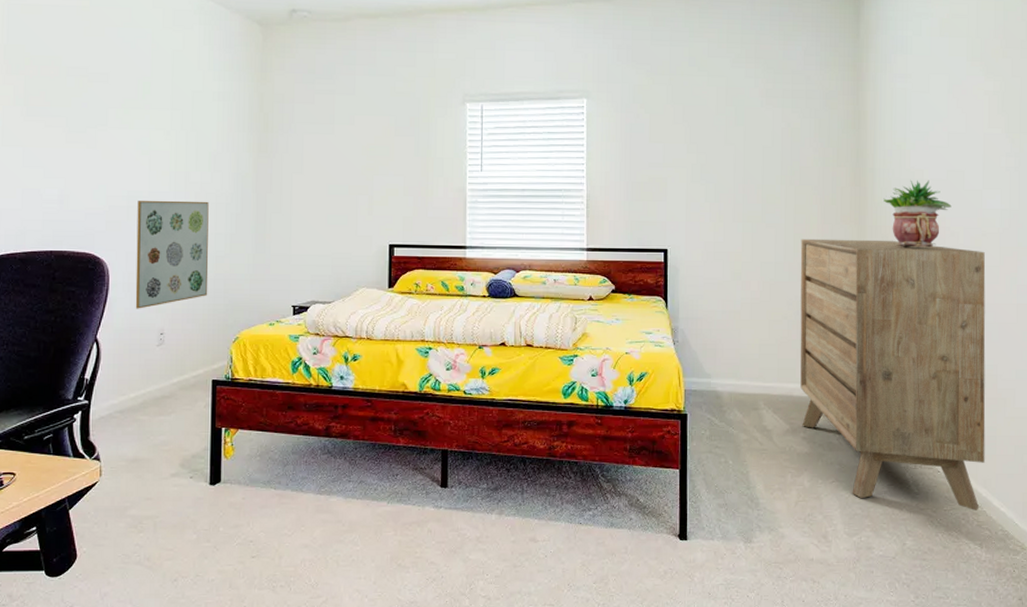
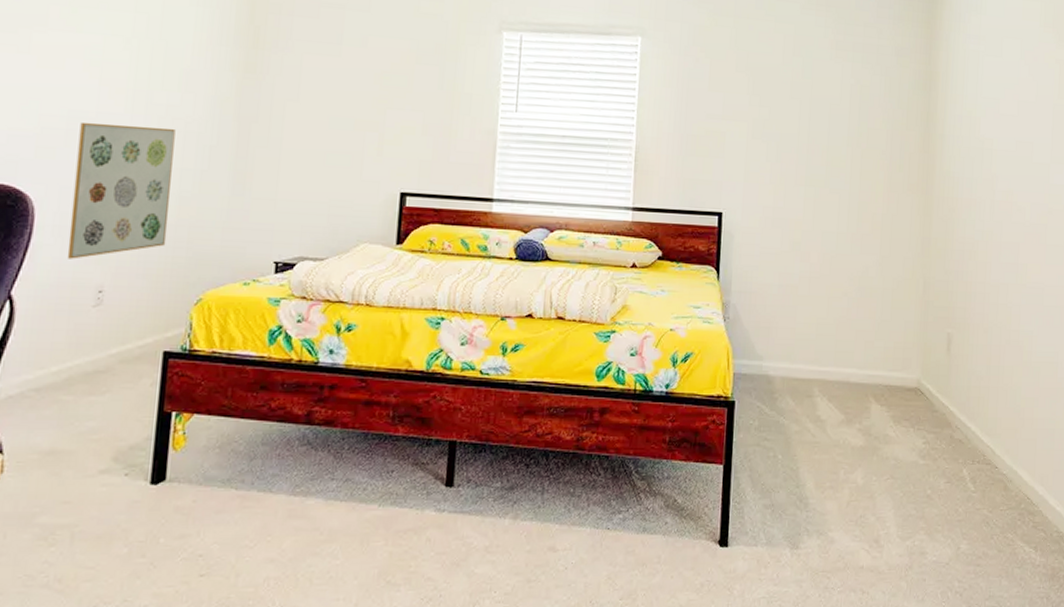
dresser: present [800,238,986,510] -> none [858,207,1050,510]
potted plant: present [883,180,952,248] -> none [952,149,1020,223]

